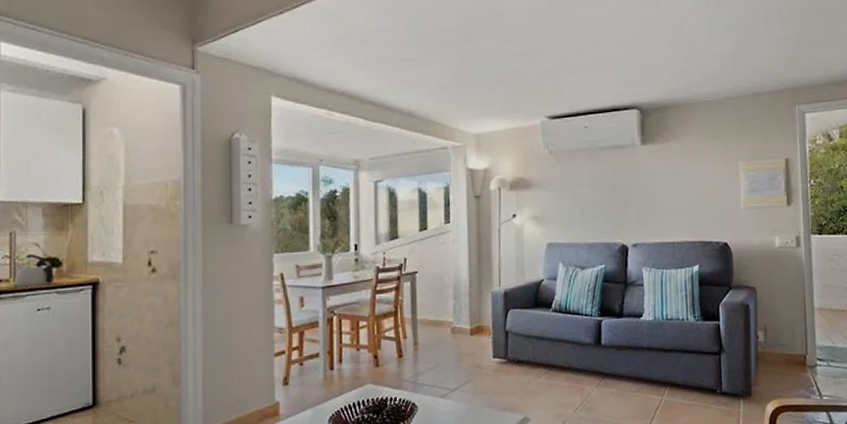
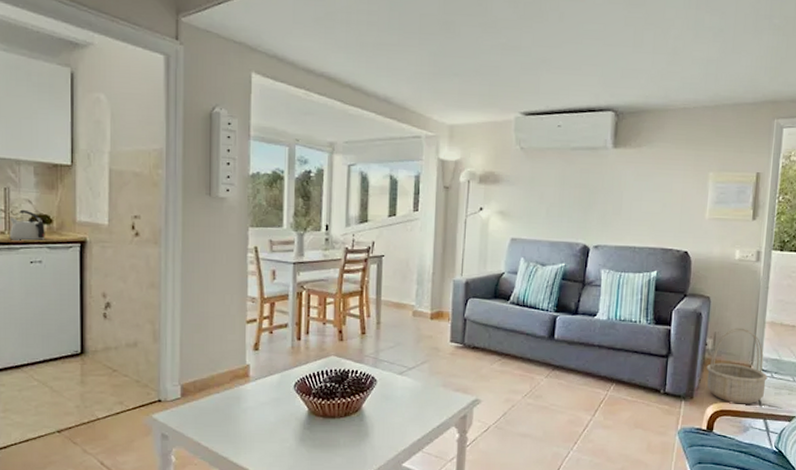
basket: none [761,316,824,398] -> present [706,327,768,404]

